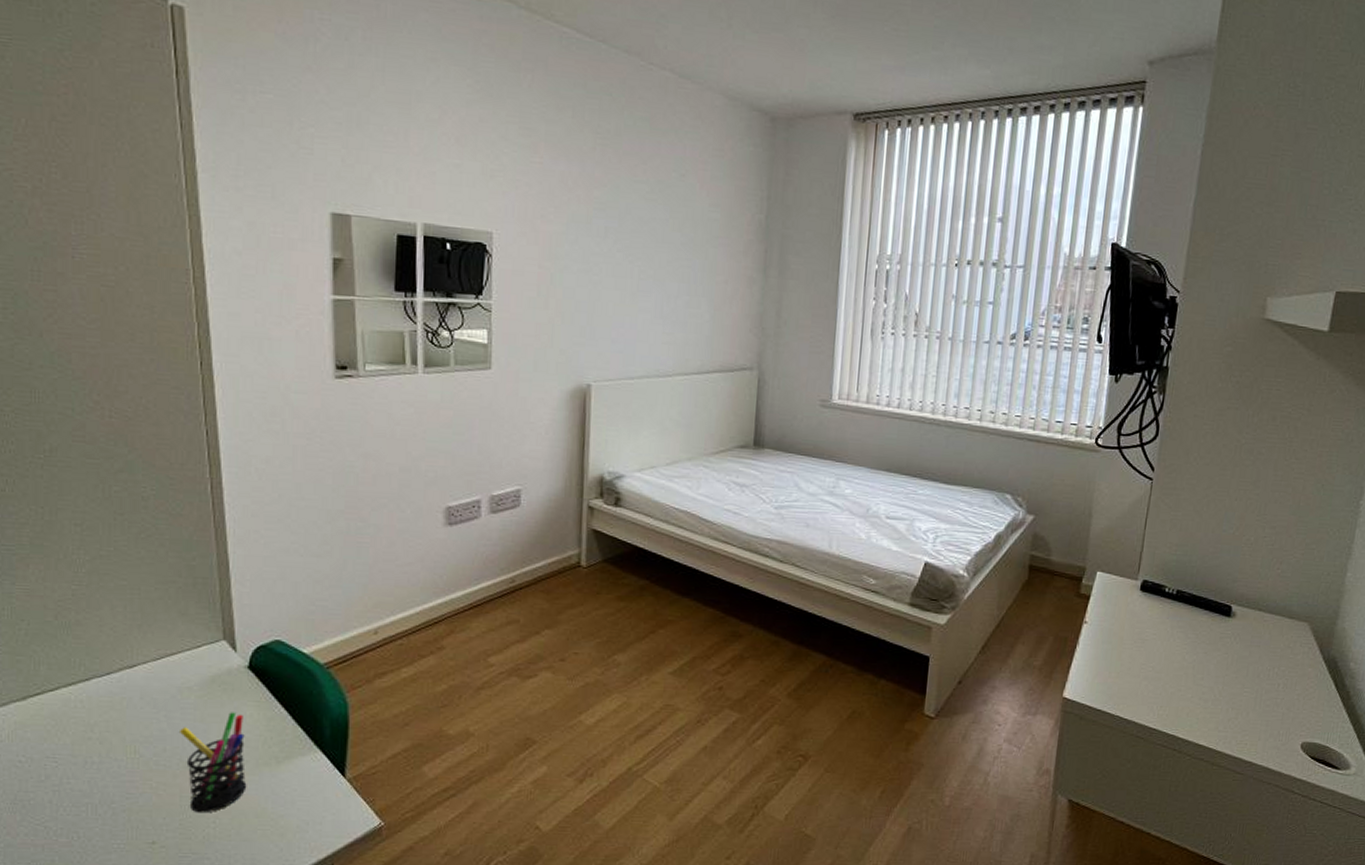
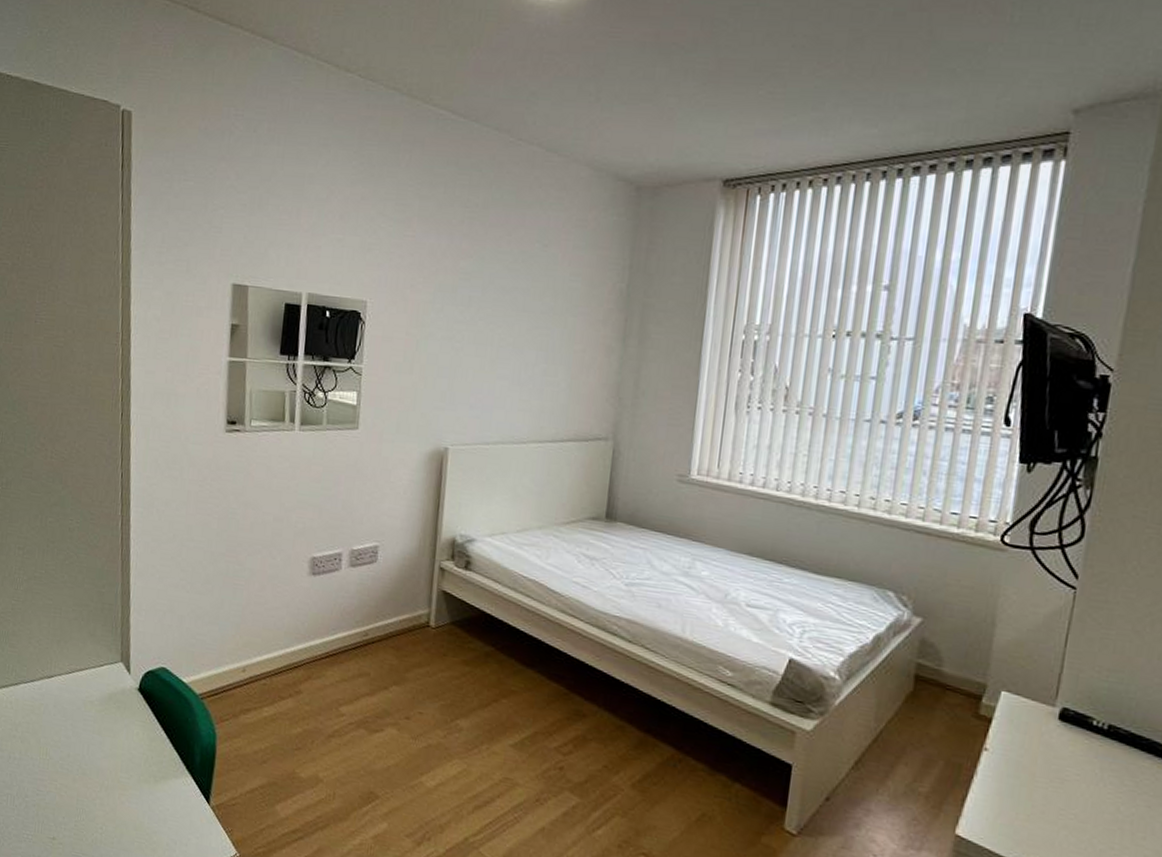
pen holder: present [178,712,247,814] -> none [80,728,131,819]

